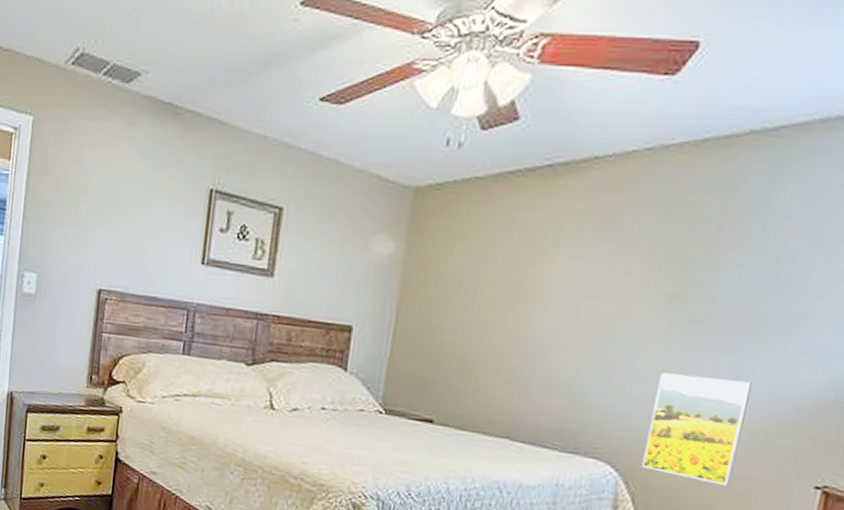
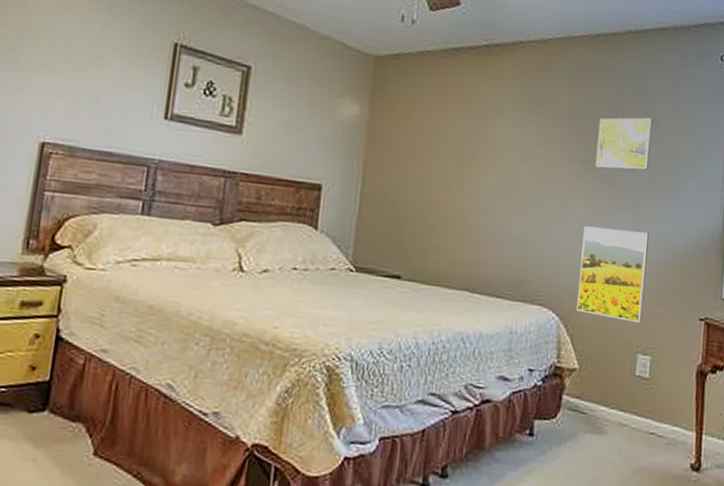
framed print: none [683,241,775,306] -> present [595,117,653,170]

